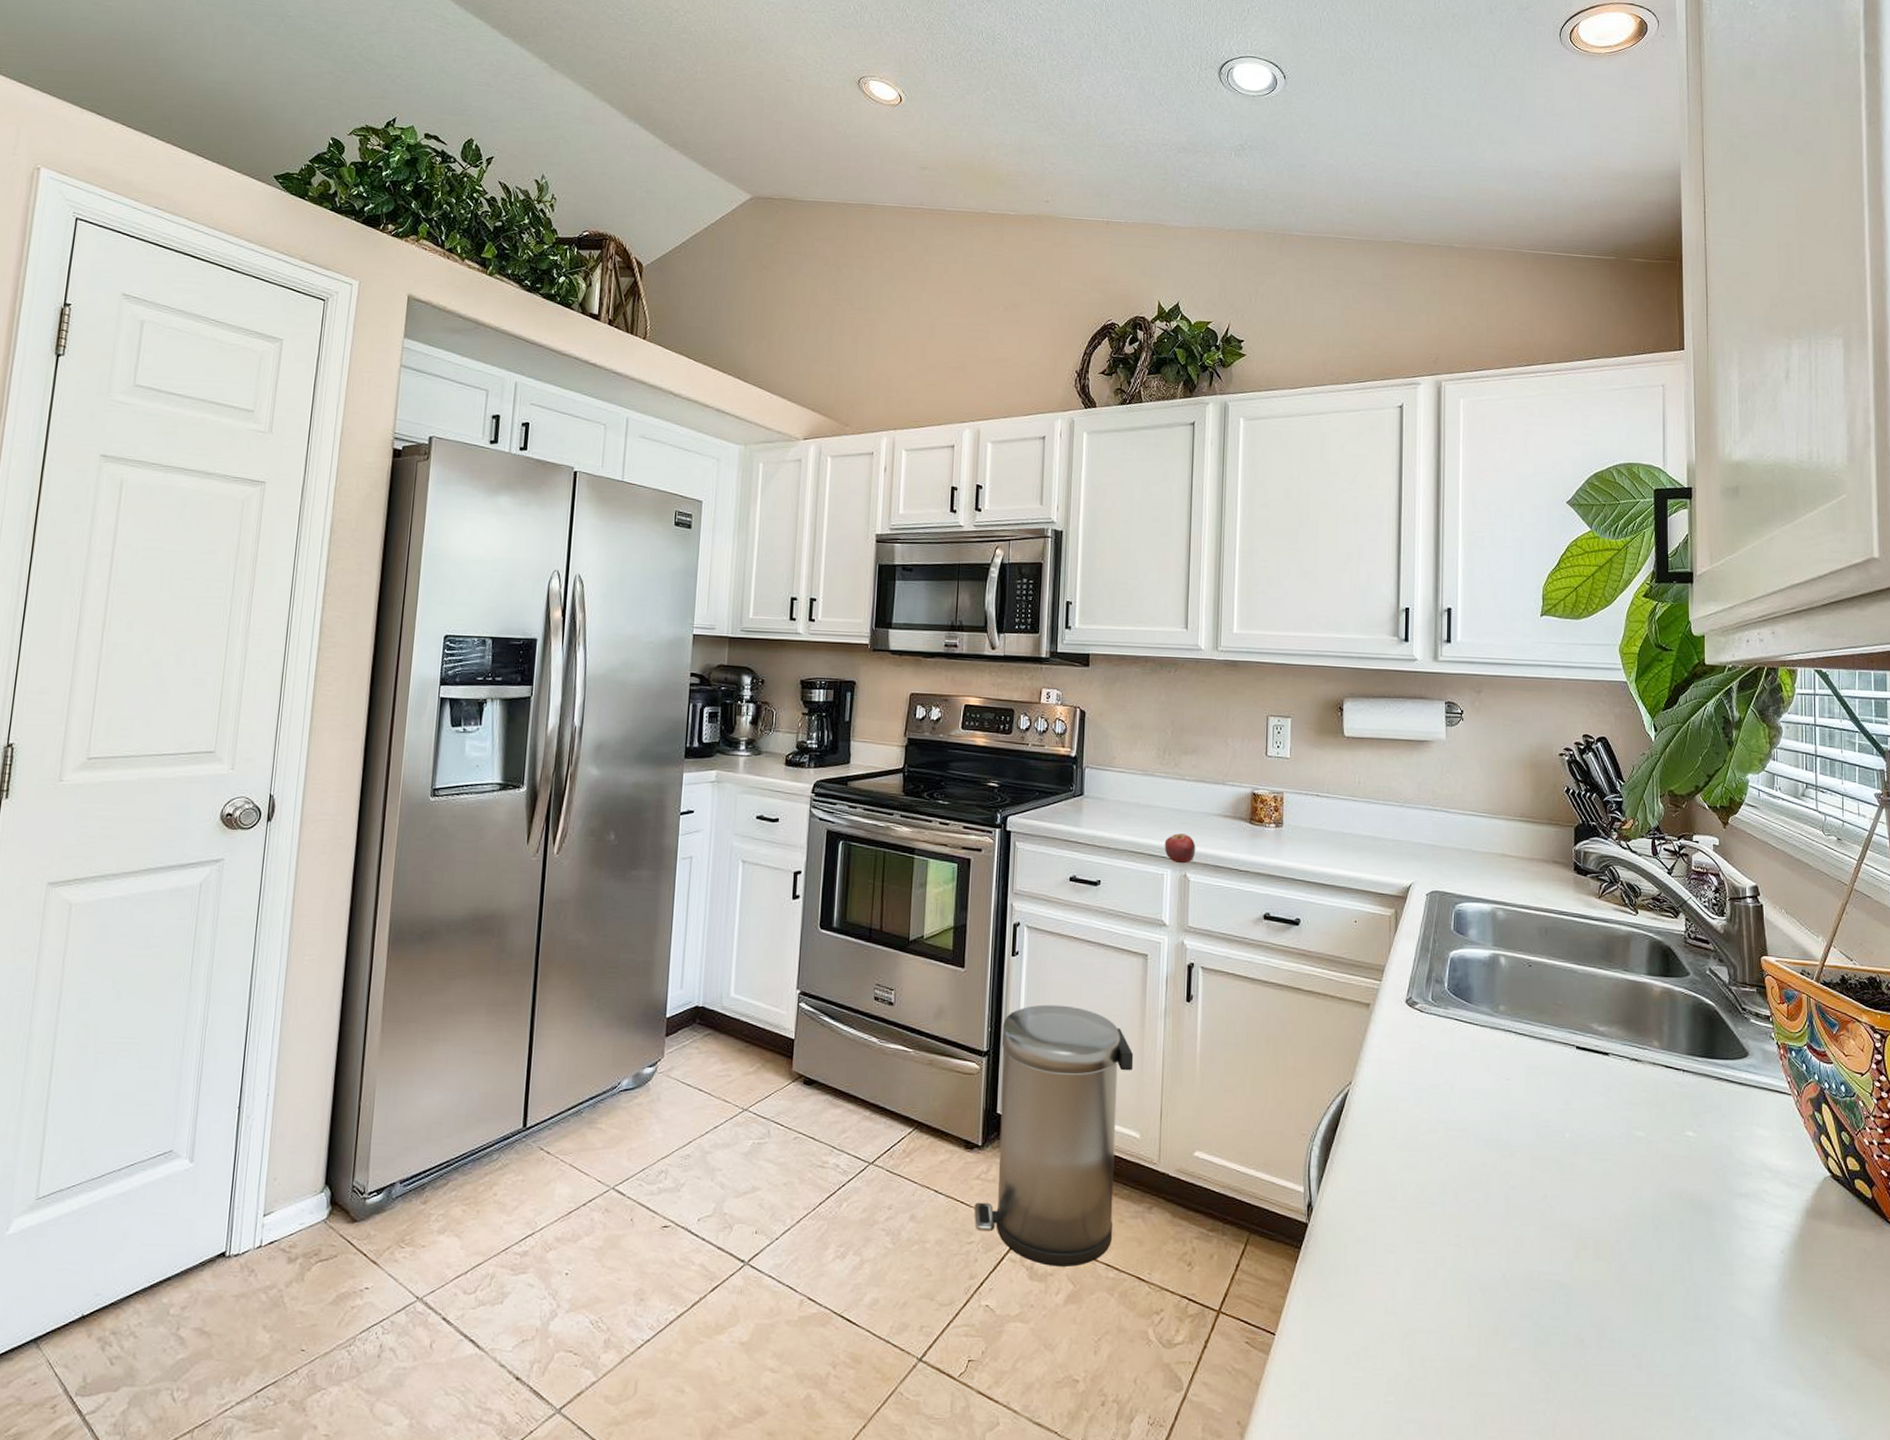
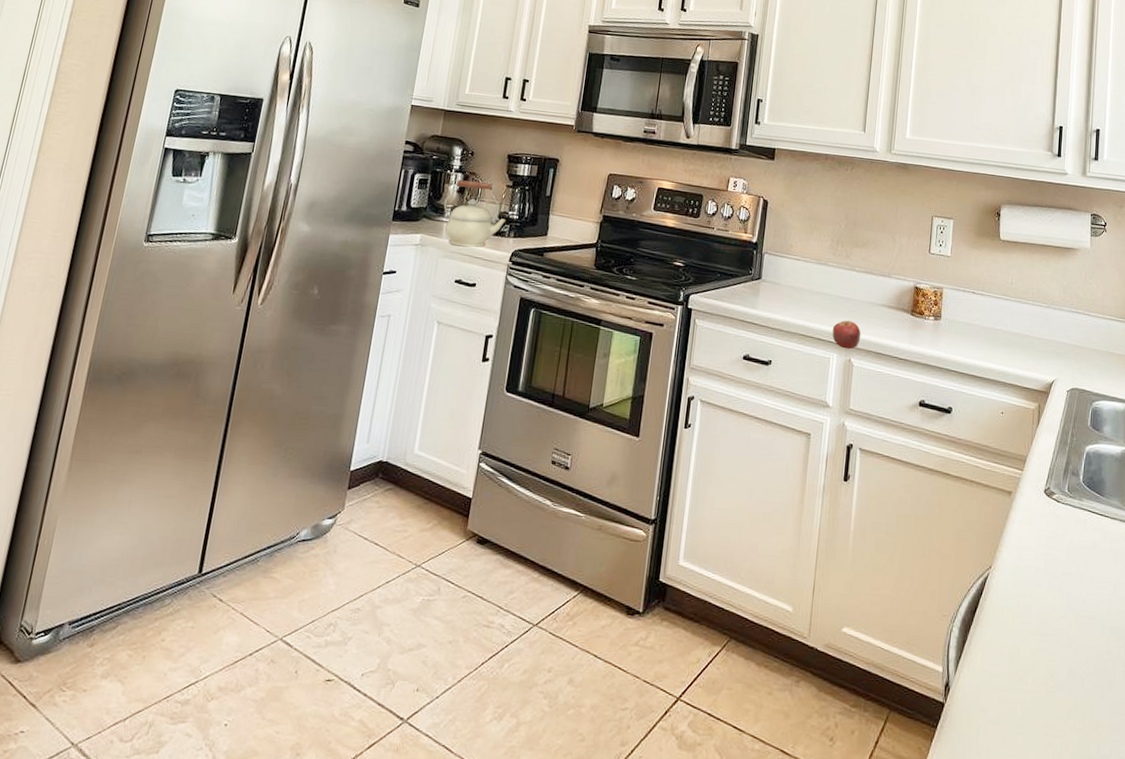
kettle: none [737,709,804,781] -> present [443,179,506,248]
pedal bin: present [974,1004,1134,1267] -> none [630,476,792,737]

